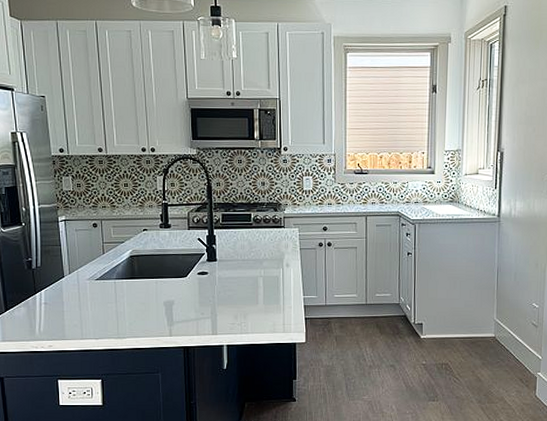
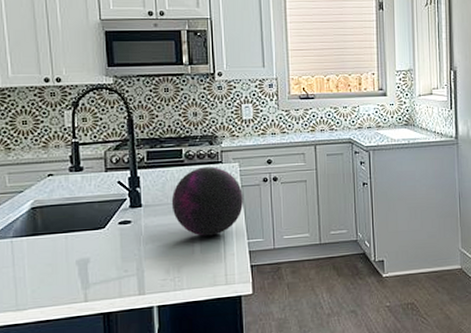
decorative orb: none [241,230,302,290] -> present [171,167,244,236]

